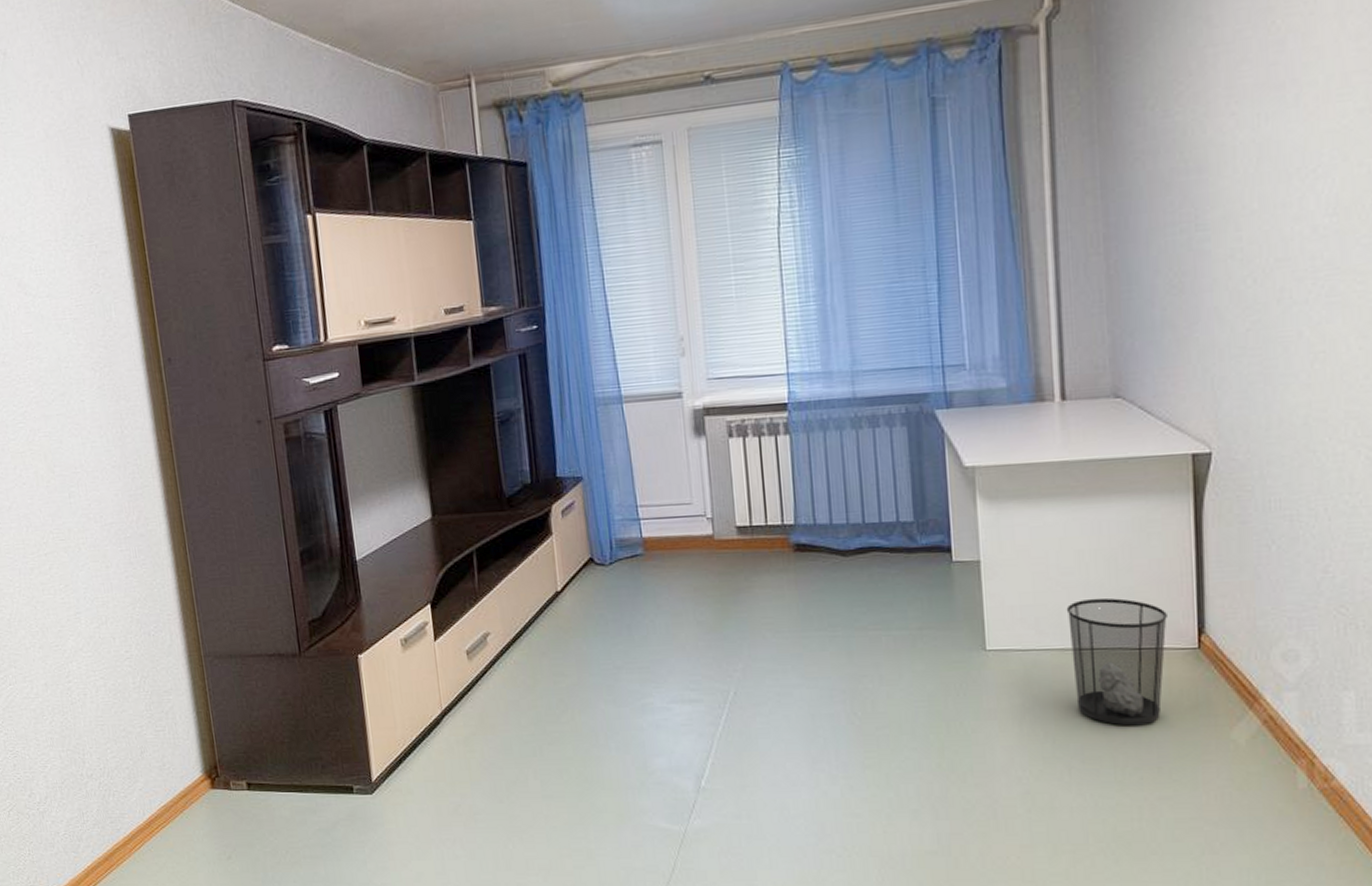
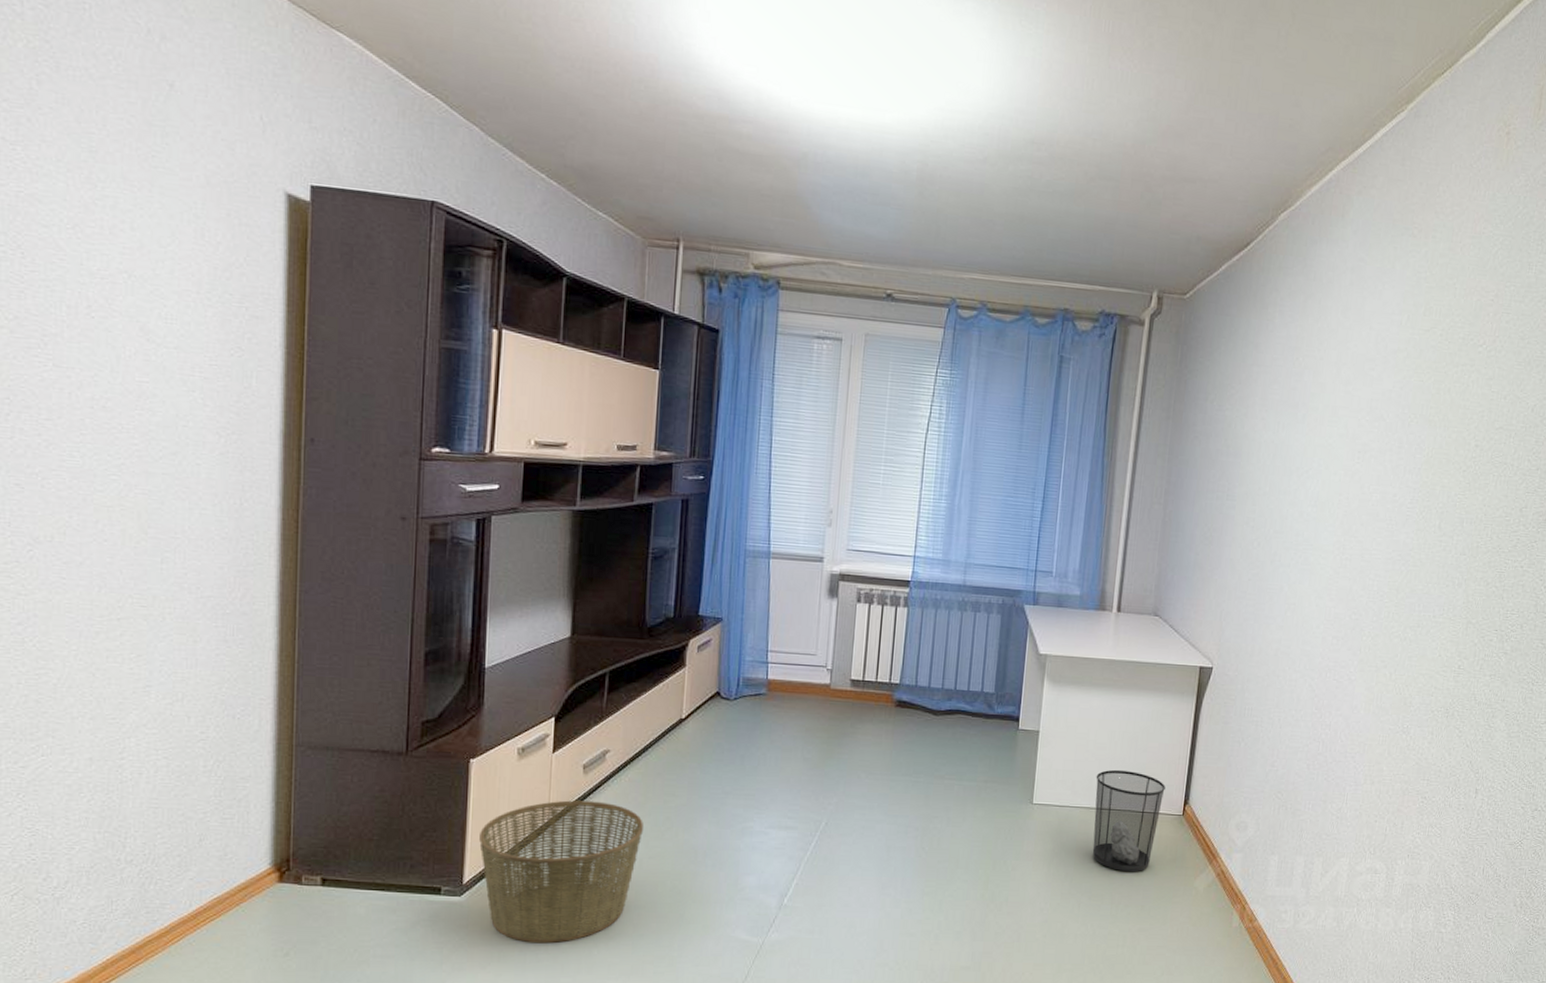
basket: none [379,688,538,840] -> present [479,800,643,944]

